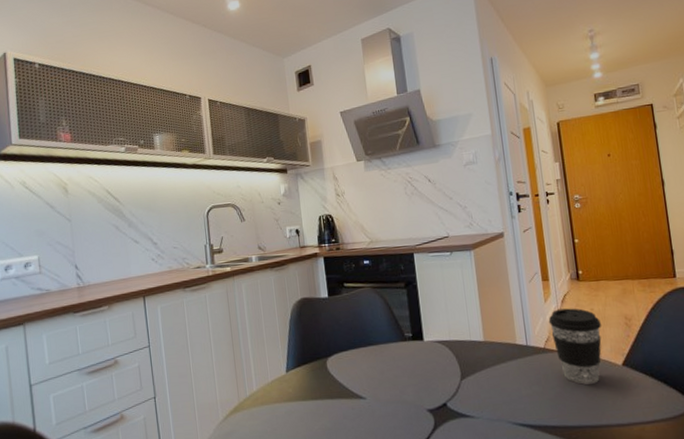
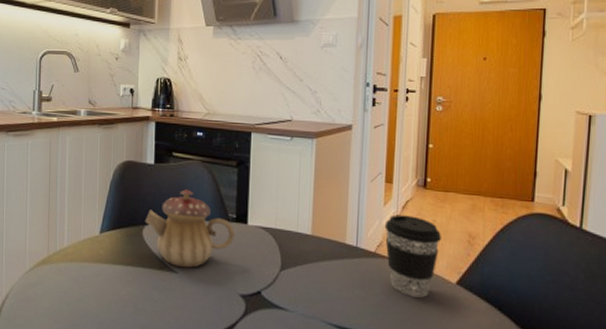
teapot: none [327,316,414,393] -> present [145,189,235,268]

